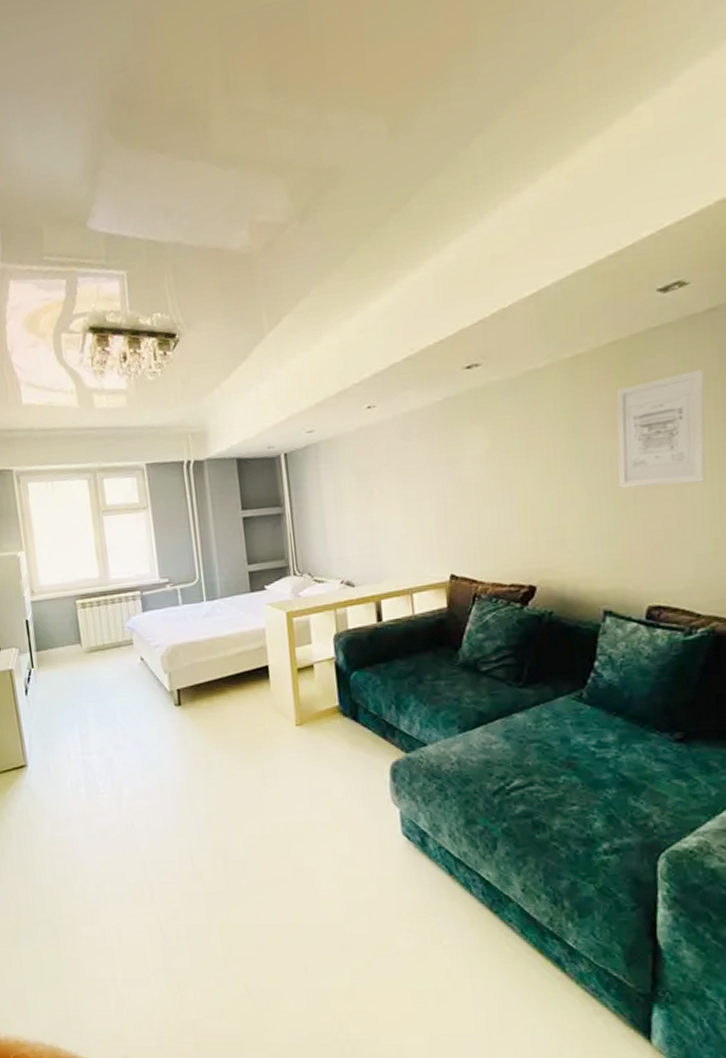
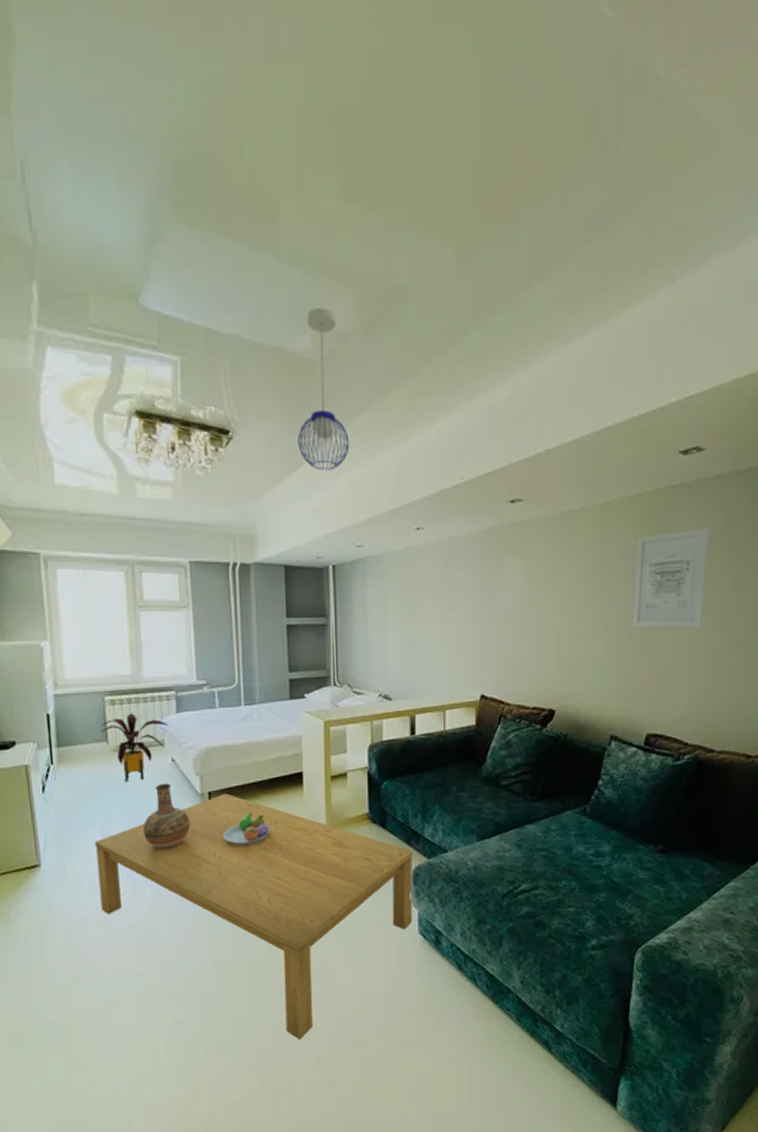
house plant: none [74,614,135,682] -> present [100,713,168,782]
coffee table: none [74,690,394,947] -> present [94,793,413,1040]
vase: none [118,682,162,748] -> present [143,783,191,849]
fruit bowl: none [193,708,240,743] -> present [222,812,270,846]
pendant light: none [241,201,293,361] -> present [298,307,350,471]

